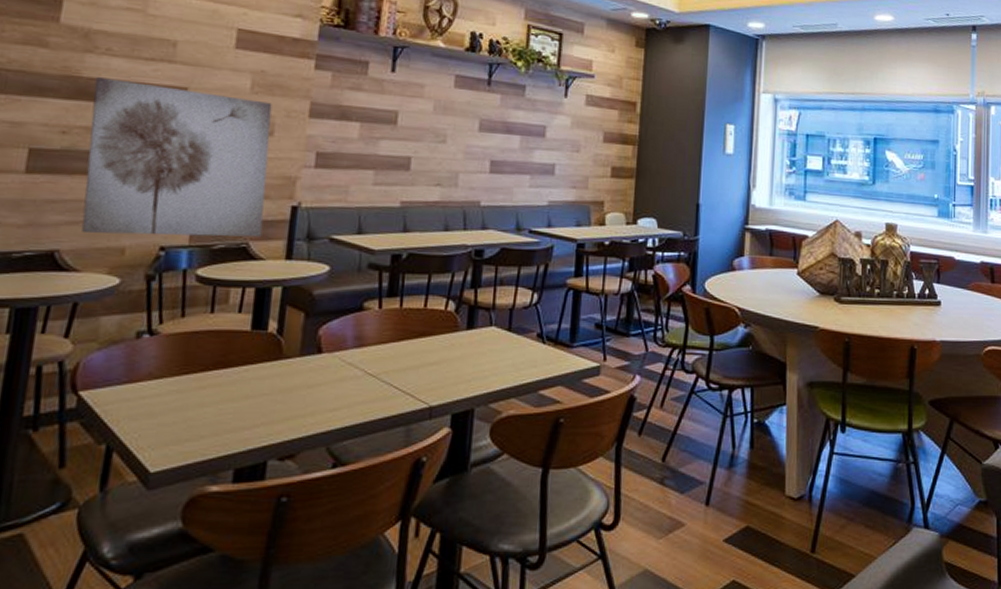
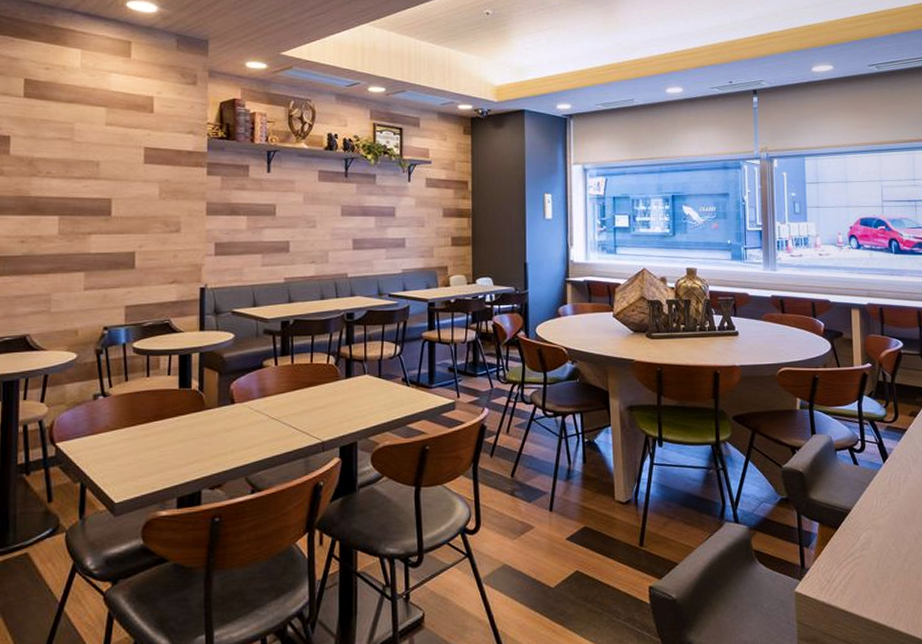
wall art: present [82,77,272,238] -> none [41,196,180,320]

